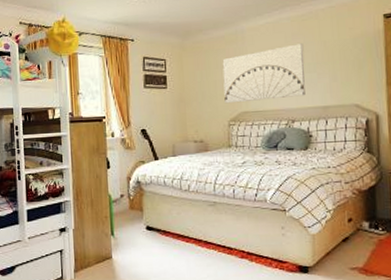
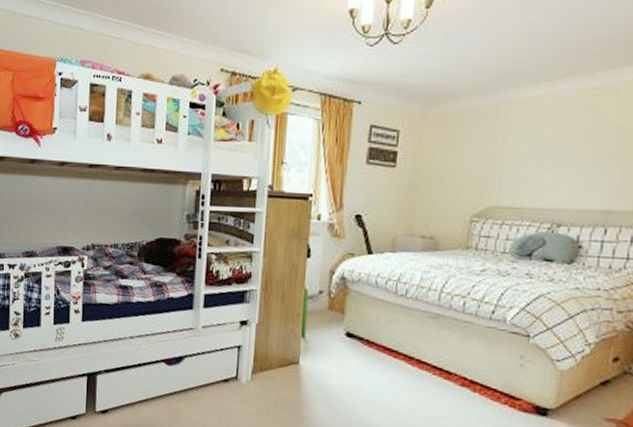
wall art: present [222,43,305,104] -> none [469,125,591,195]

